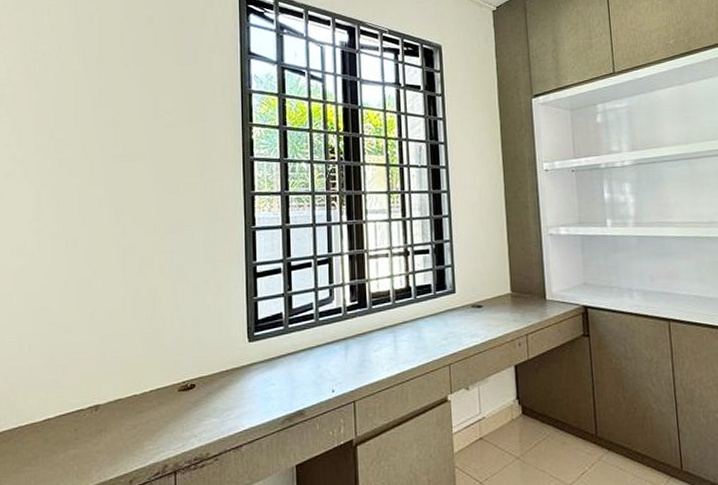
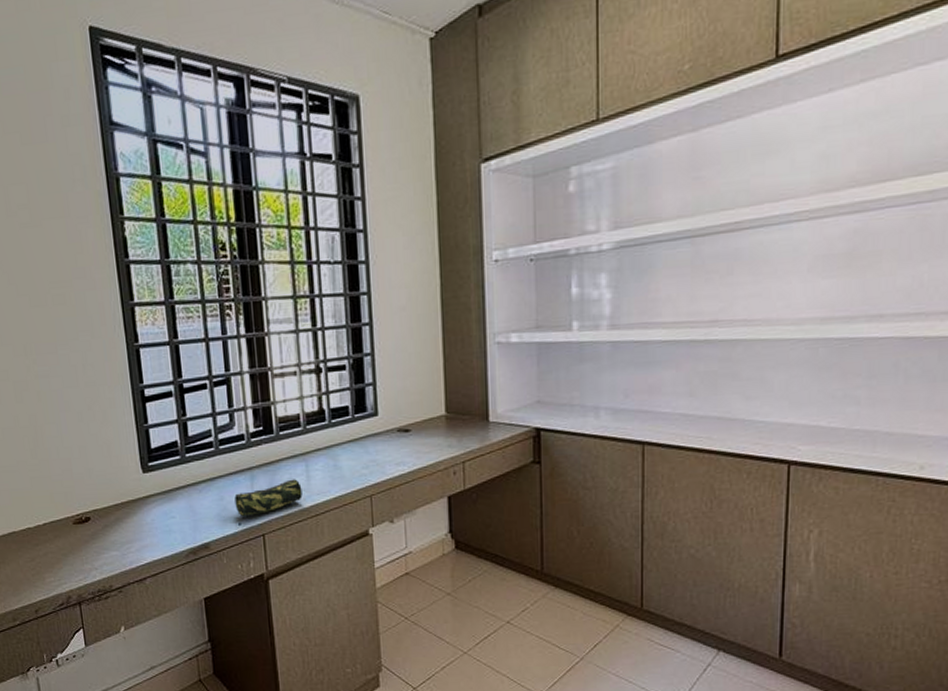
pencil case: none [330,349,390,385] -> present [234,479,303,517]

